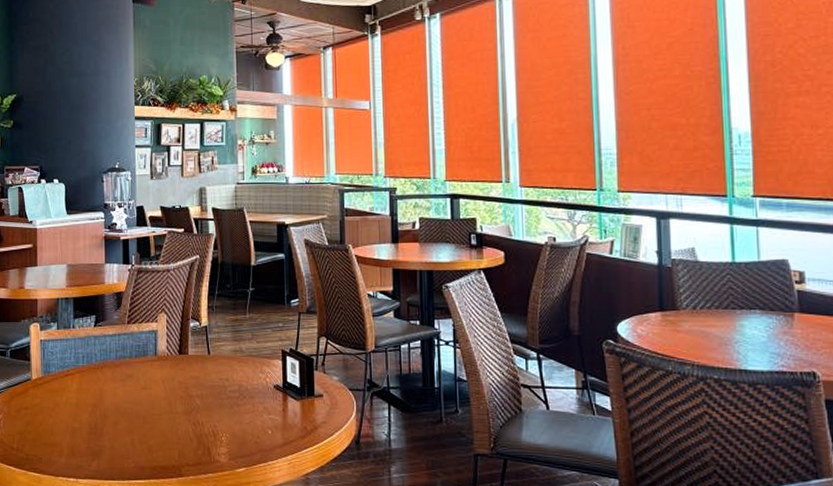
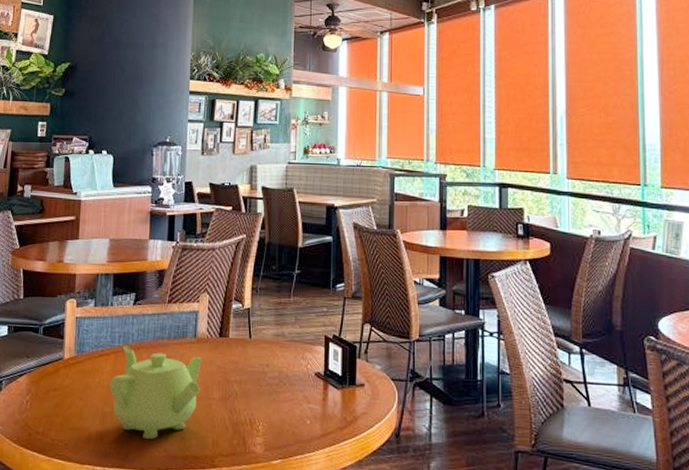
teapot: none [77,365,164,453] -> present [110,346,202,440]

